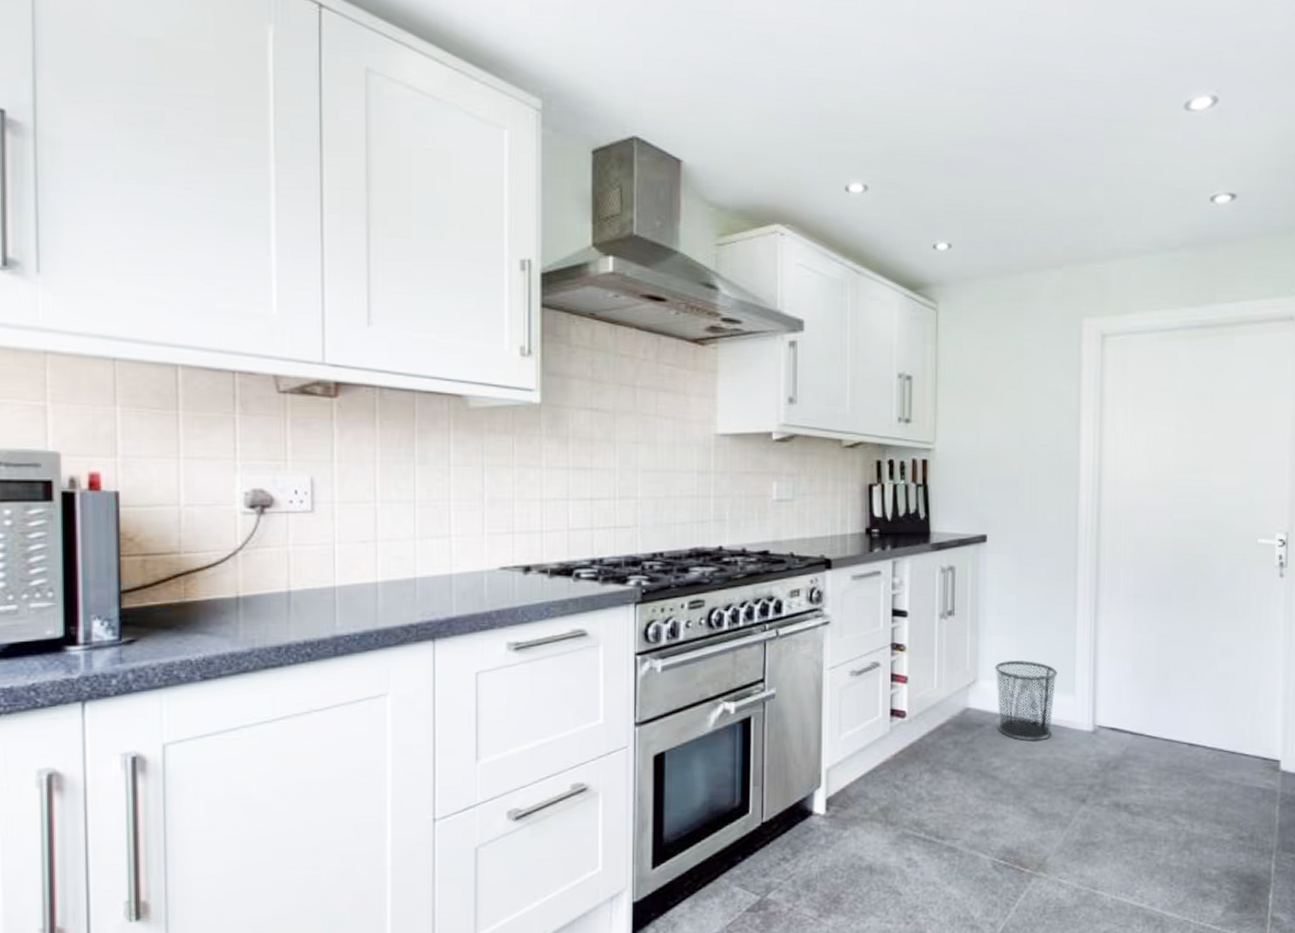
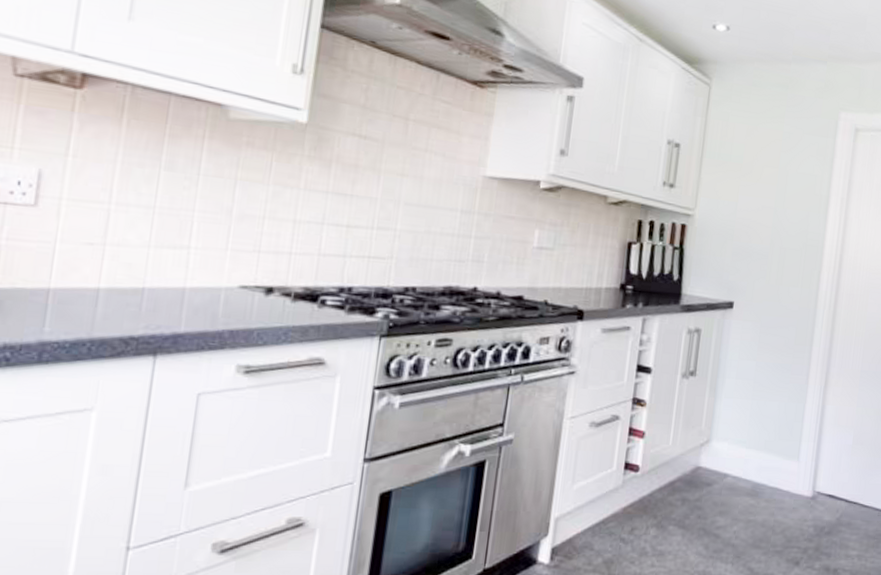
waste bin: present [995,661,1057,741] -> none [725,424,785,503]

